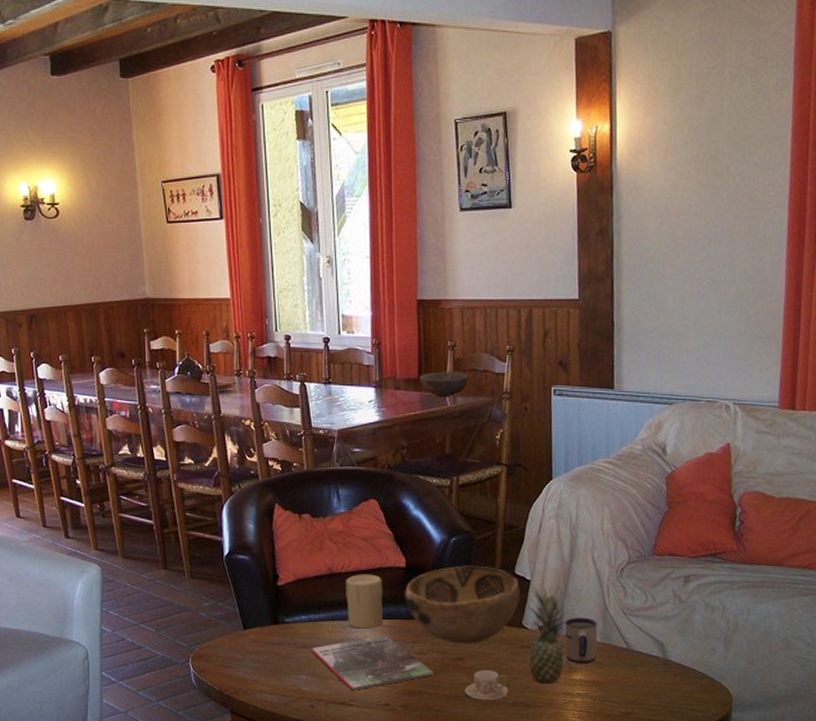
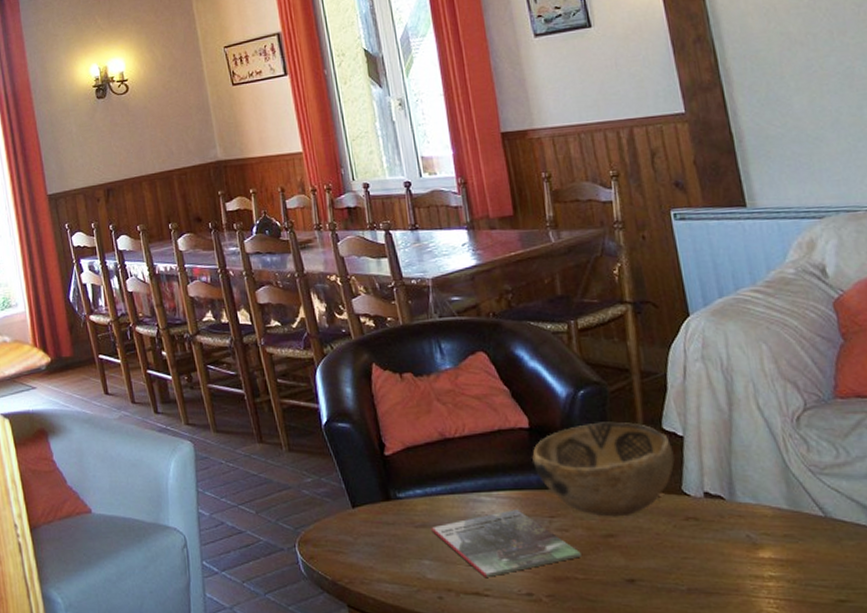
candle: present [346,574,384,629] -> none [462,437,512,503]
bowl: present [420,372,469,397] -> none [516,204,572,234]
teacup: present [465,670,509,701] -> none [623,549,680,588]
fruit: present [528,585,566,683] -> none [685,442,745,564]
mug: present [564,617,598,663] -> none [735,479,786,537]

